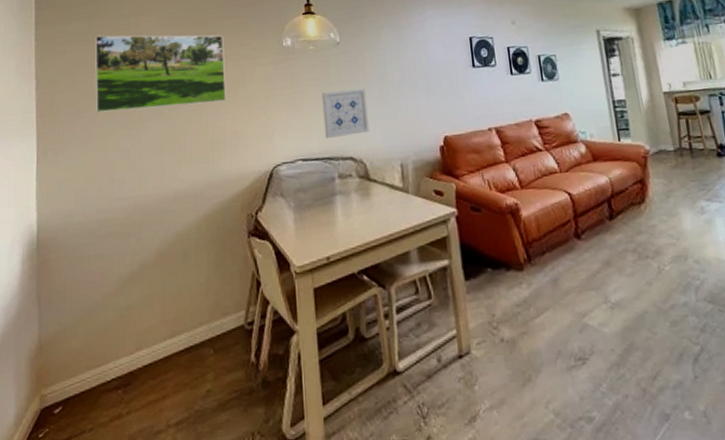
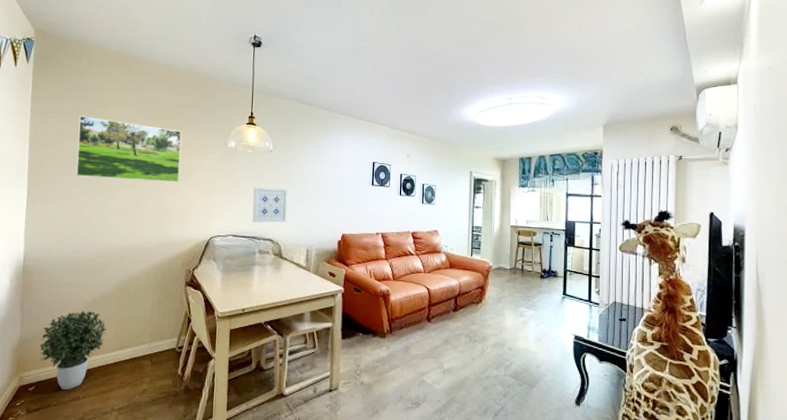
potted plant: none [64,289,151,407] -> present [39,311,107,391]

